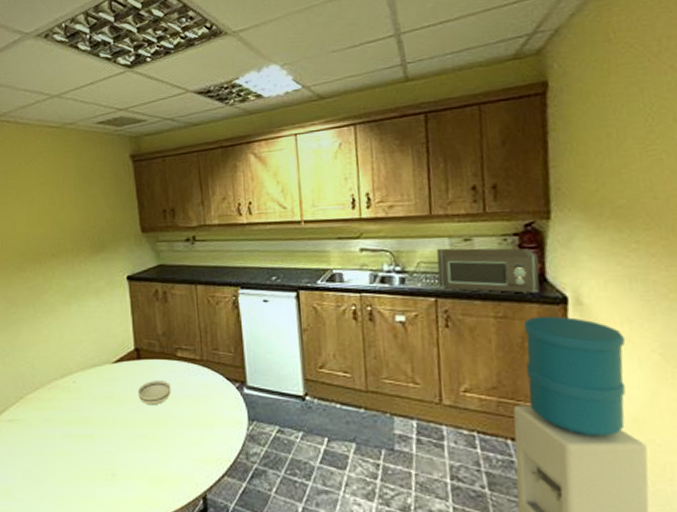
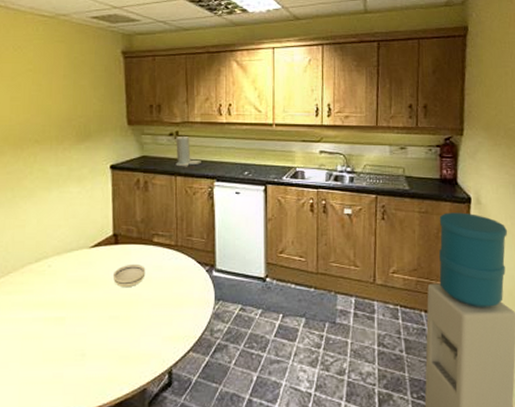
paper towel: none [193,241,222,275] -> present [176,137,201,167]
microwave: present [436,248,540,295] -> none [379,154,453,195]

